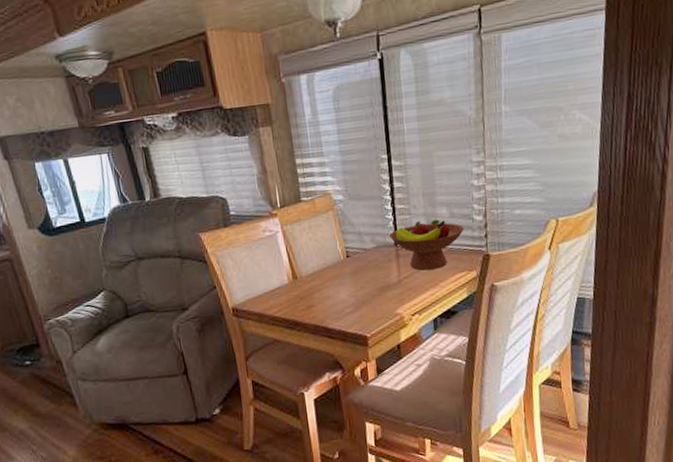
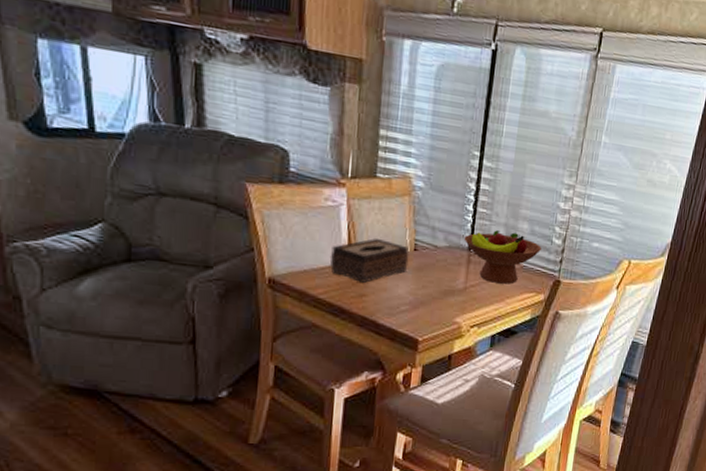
tissue box: none [277,253,344,296] -> present [329,238,410,283]

